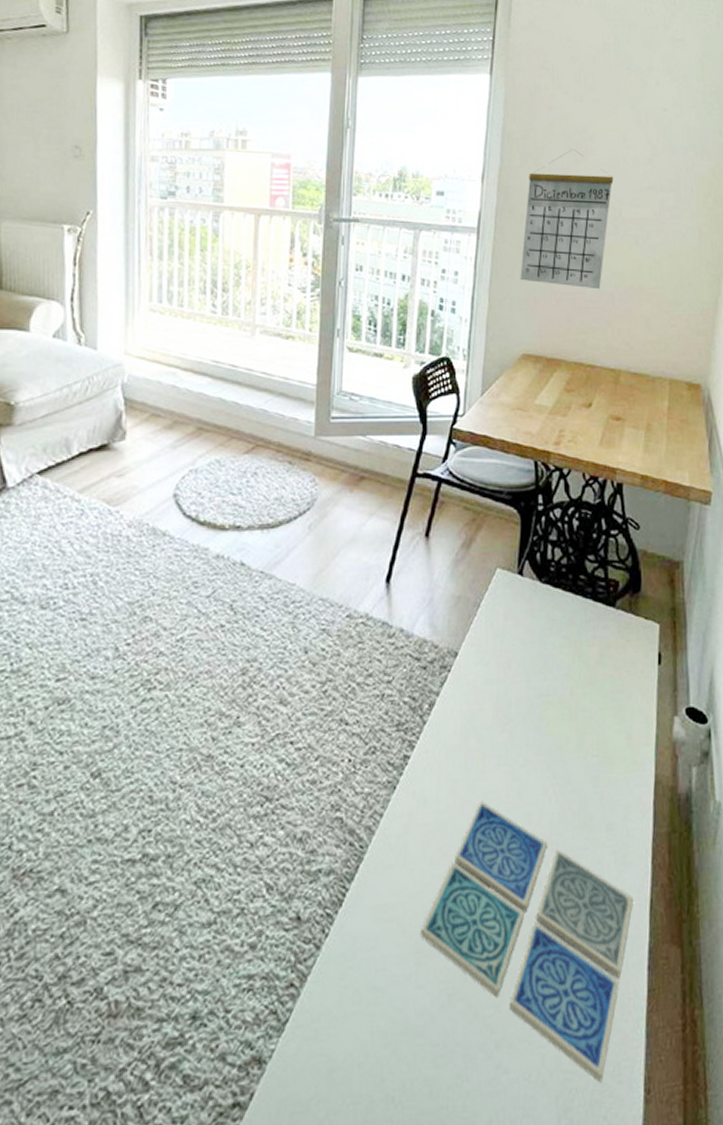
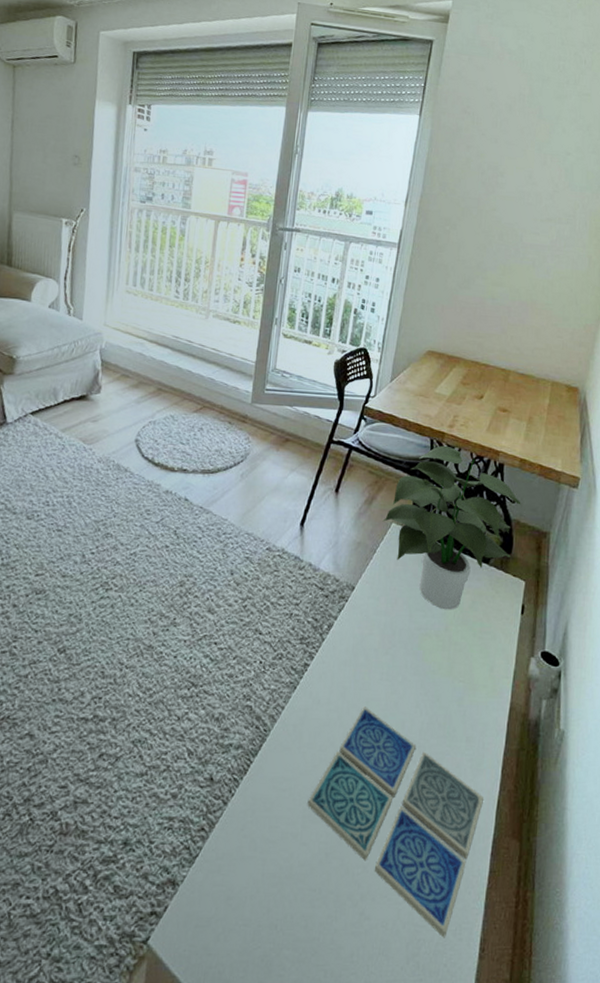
potted plant: none [485,467,648,669] -> present [382,445,522,610]
calendar: present [520,150,614,290] -> none [431,183,518,302]

